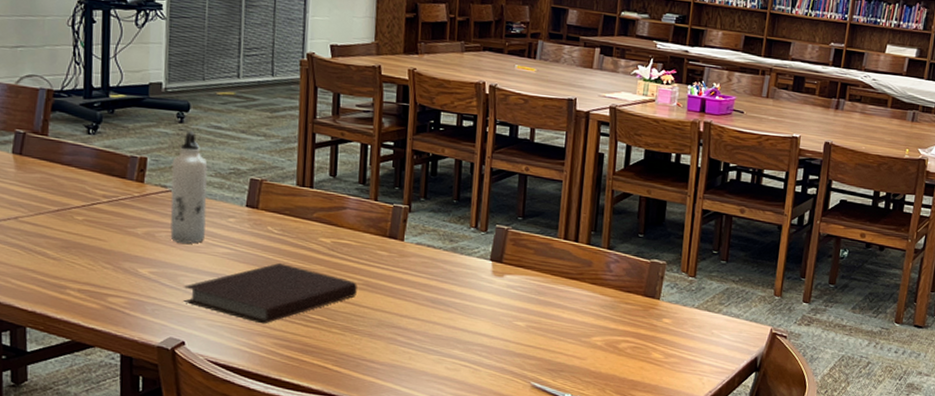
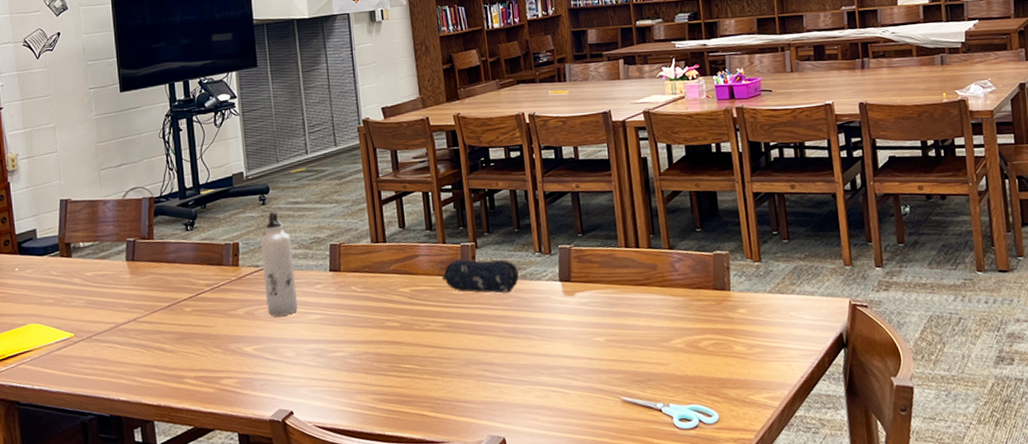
notebook: present [183,262,357,324] -> none [284,319,441,382]
pencil case: none [368,219,450,262] -> present [442,259,519,294]

